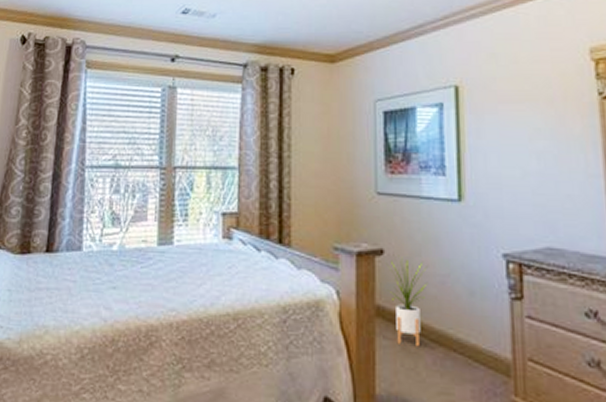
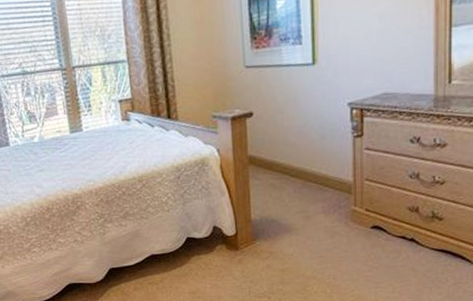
house plant: present [386,254,428,347] -> none [255,115,289,182]

